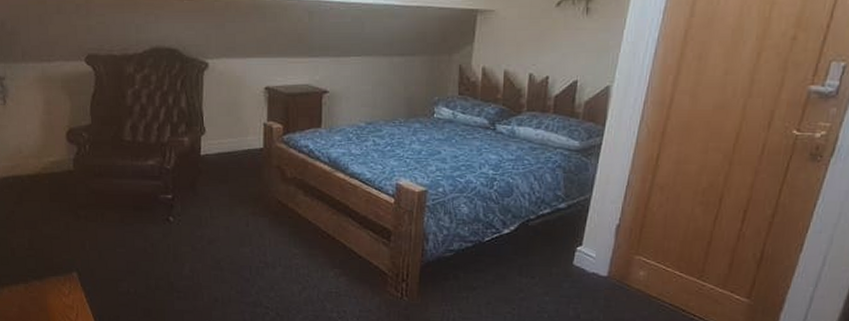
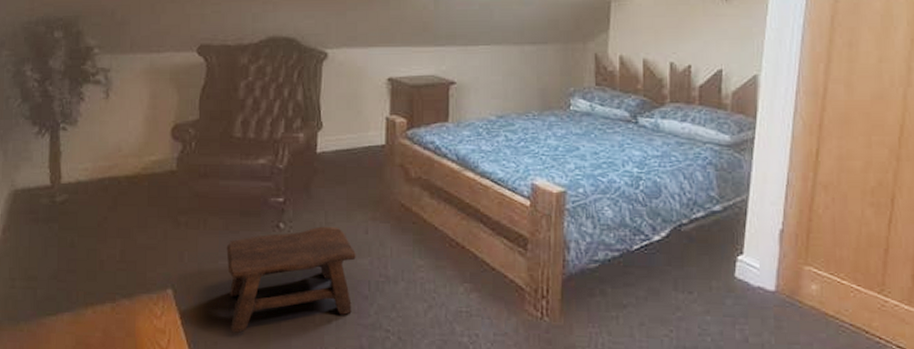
stool: none [123,220,238,309] -> present [226,226,356,333]

